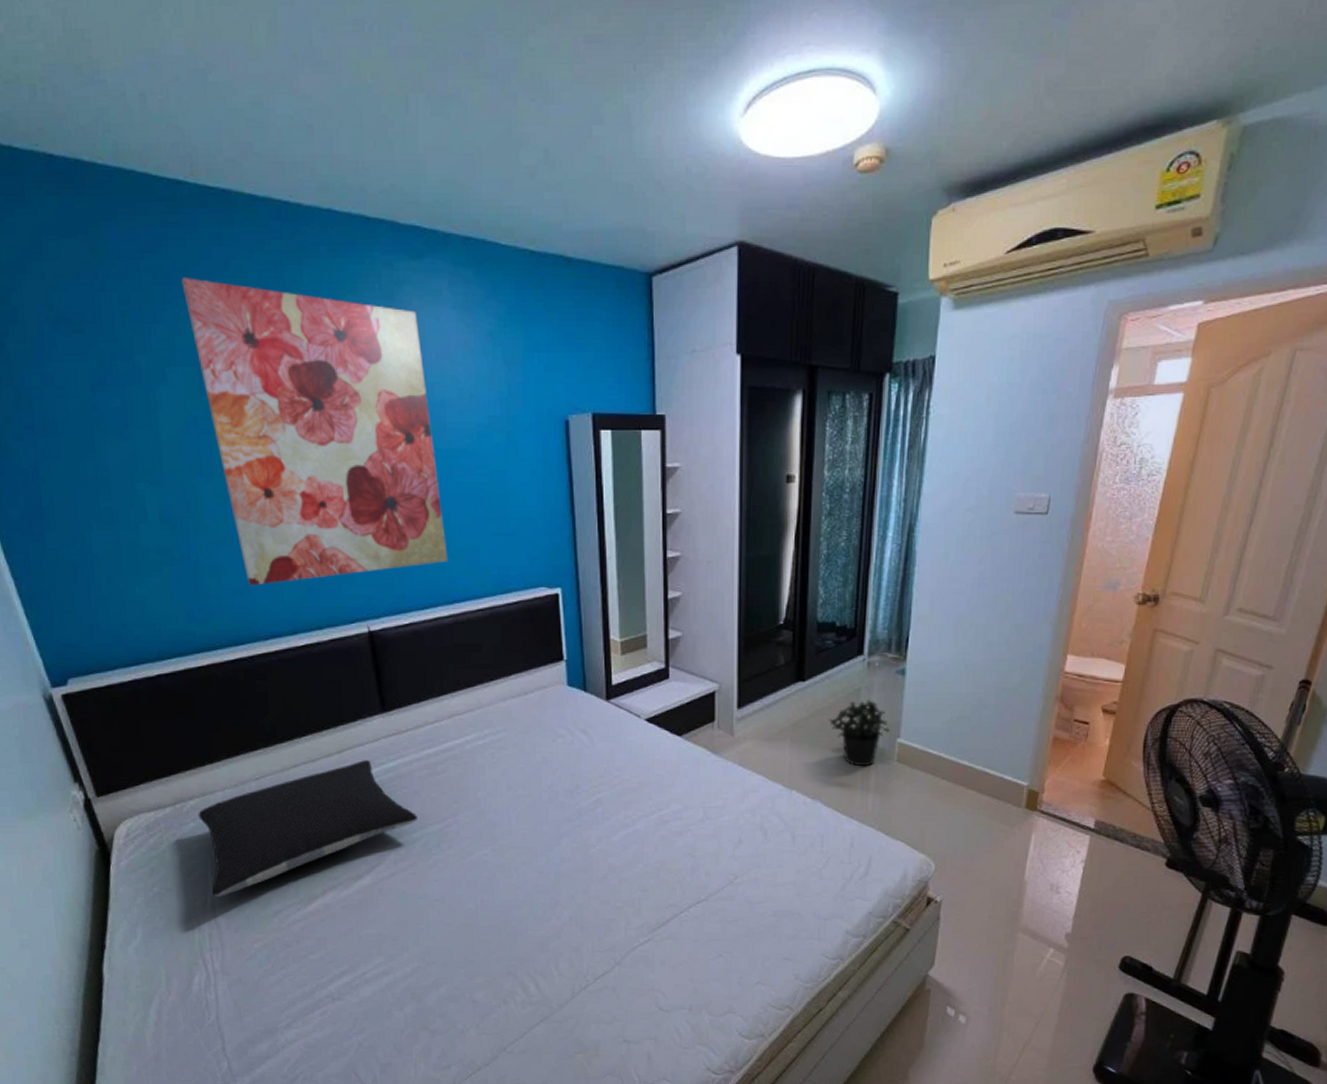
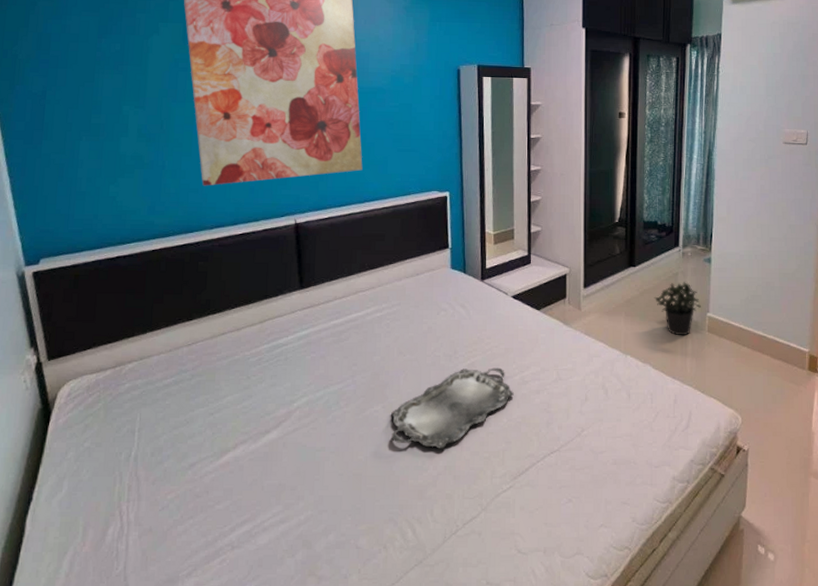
pillow: present [198,760,417,897] -> none [134,329,322,451]
serving tray: none [503,805,651,897] -> present [391,367,514,449]

